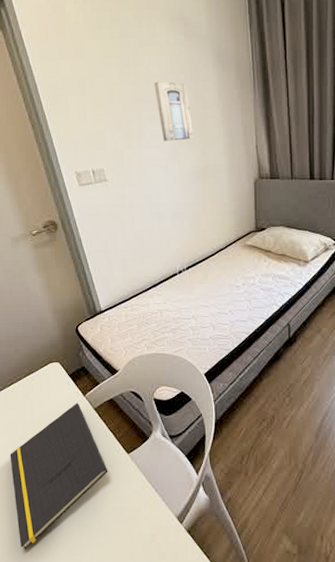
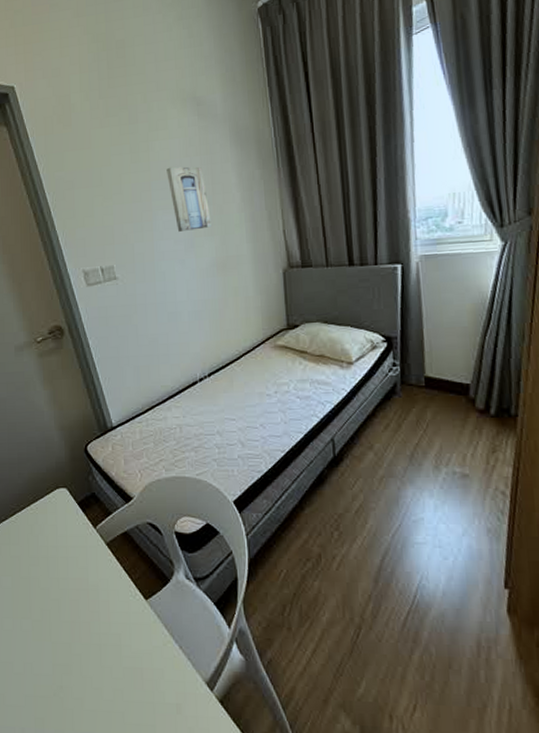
notepad: present [10,403,108,550] -> none [12,536,123,718]

